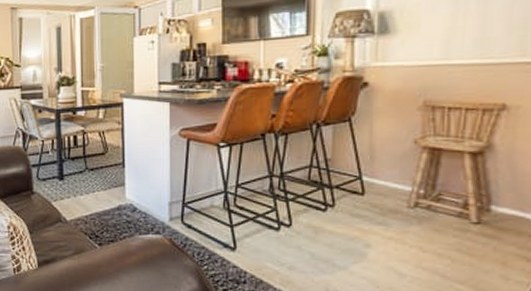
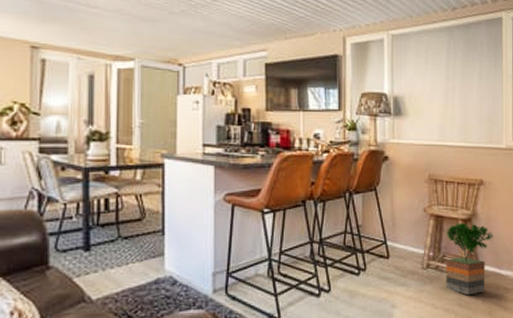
potted tree: none [440,157,518,241] -> present [446,223,494,296]

